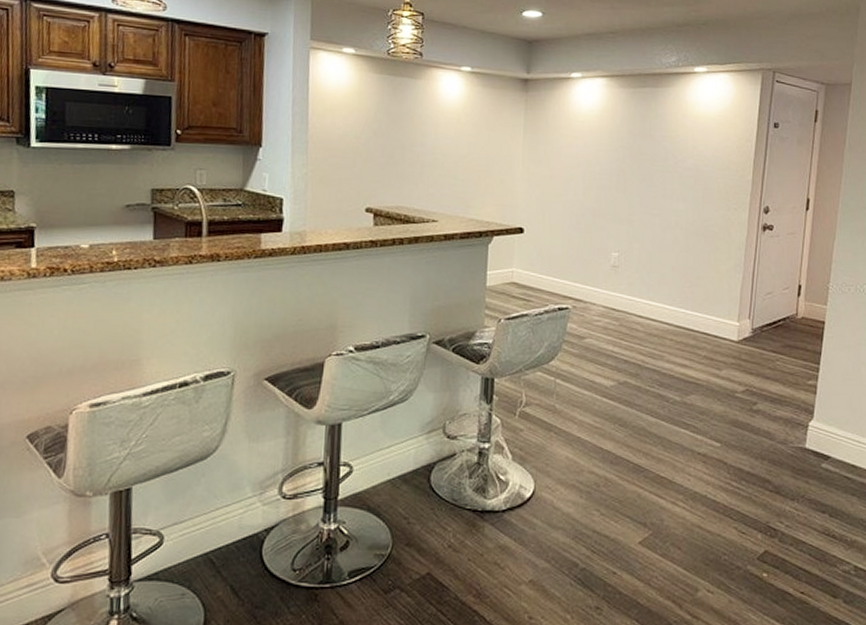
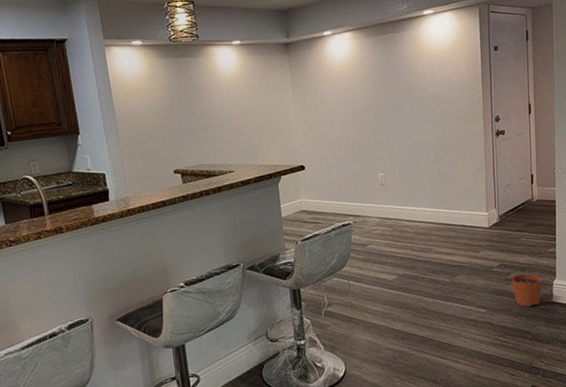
plant pot: none [758,396,795,450] -> present [512,265,542,307]

